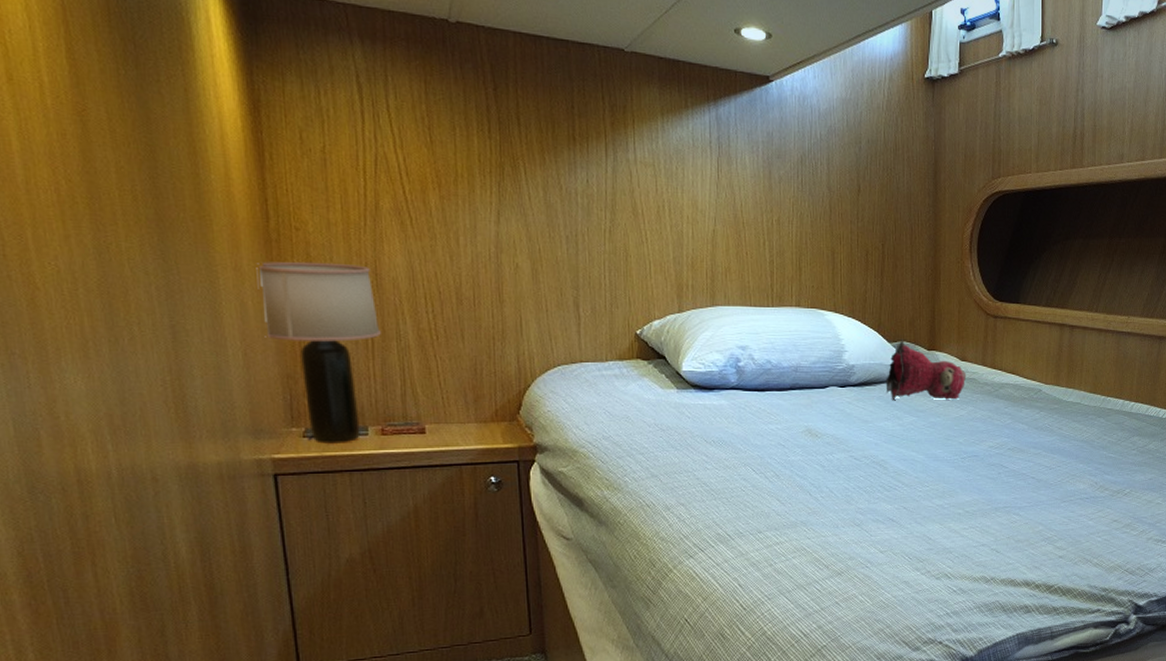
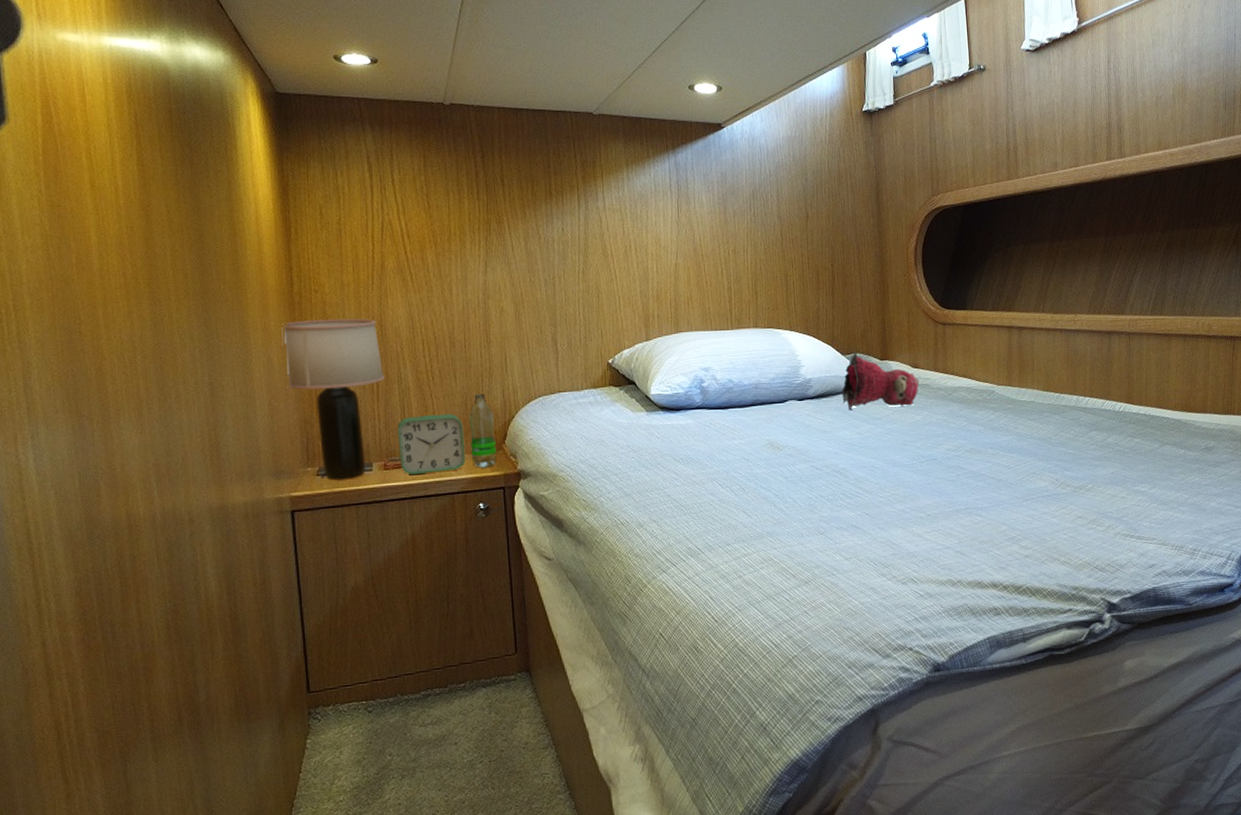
alarm clock: none [396,377,475,443] -> present [397,413,466,475]
bottle: none [478,358,511,439] -> present [468,394,498,469]

